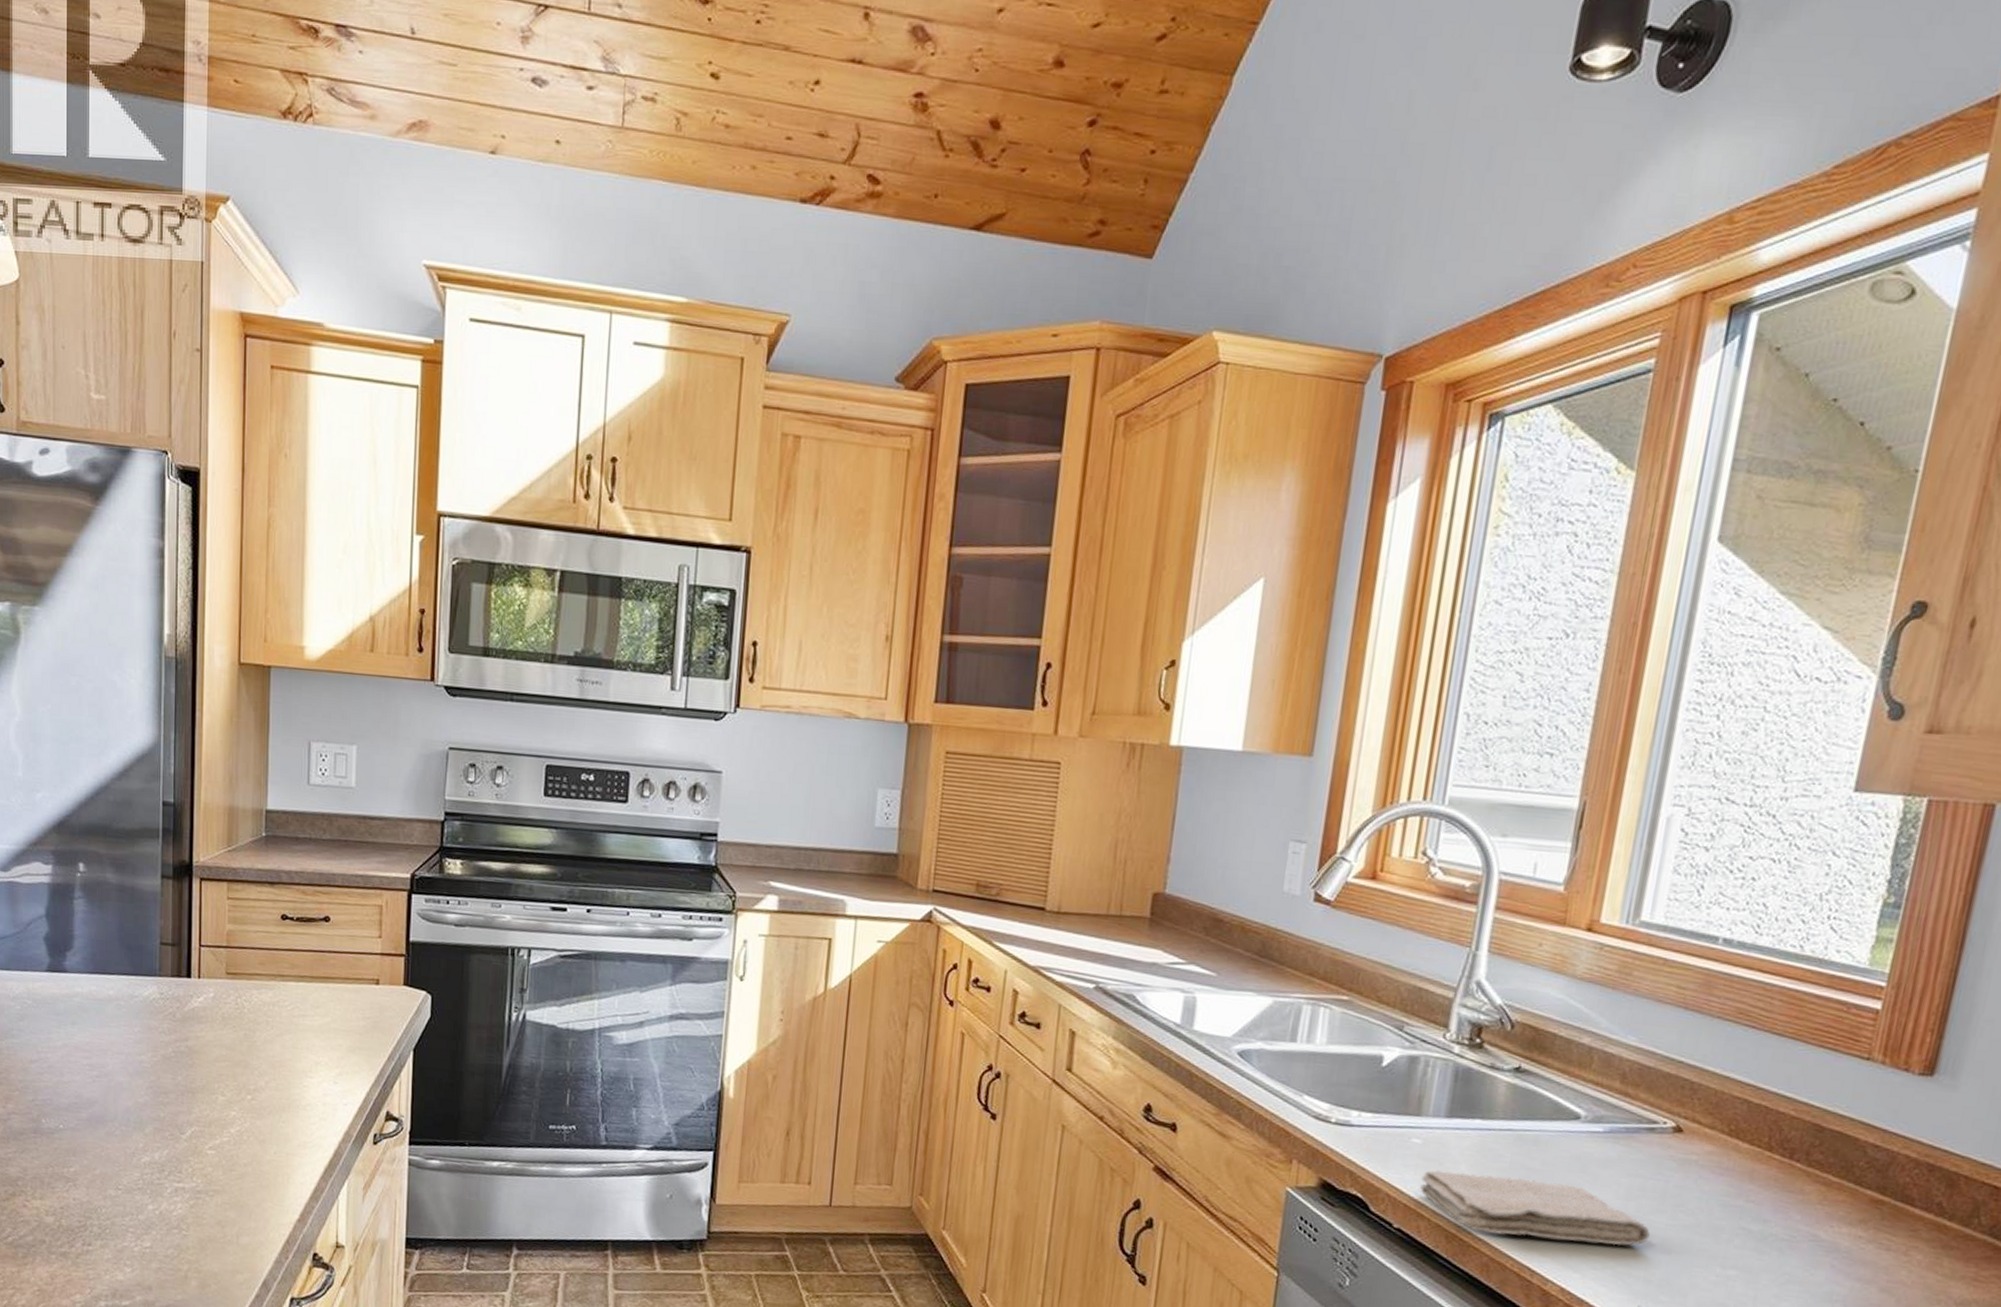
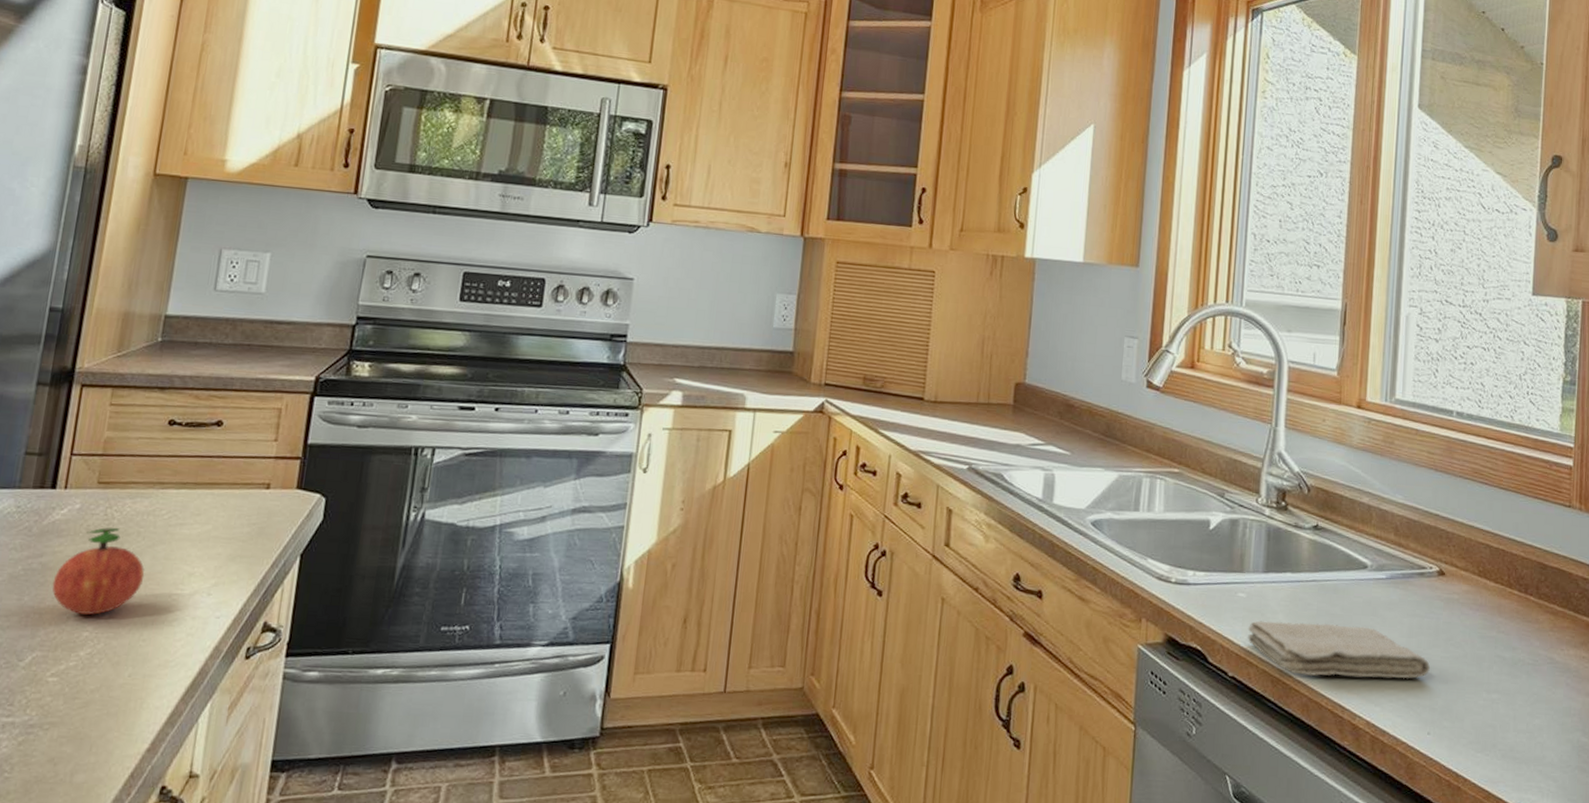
apple: none [199,1016,277,1096] -> present [52,527,145,615]

